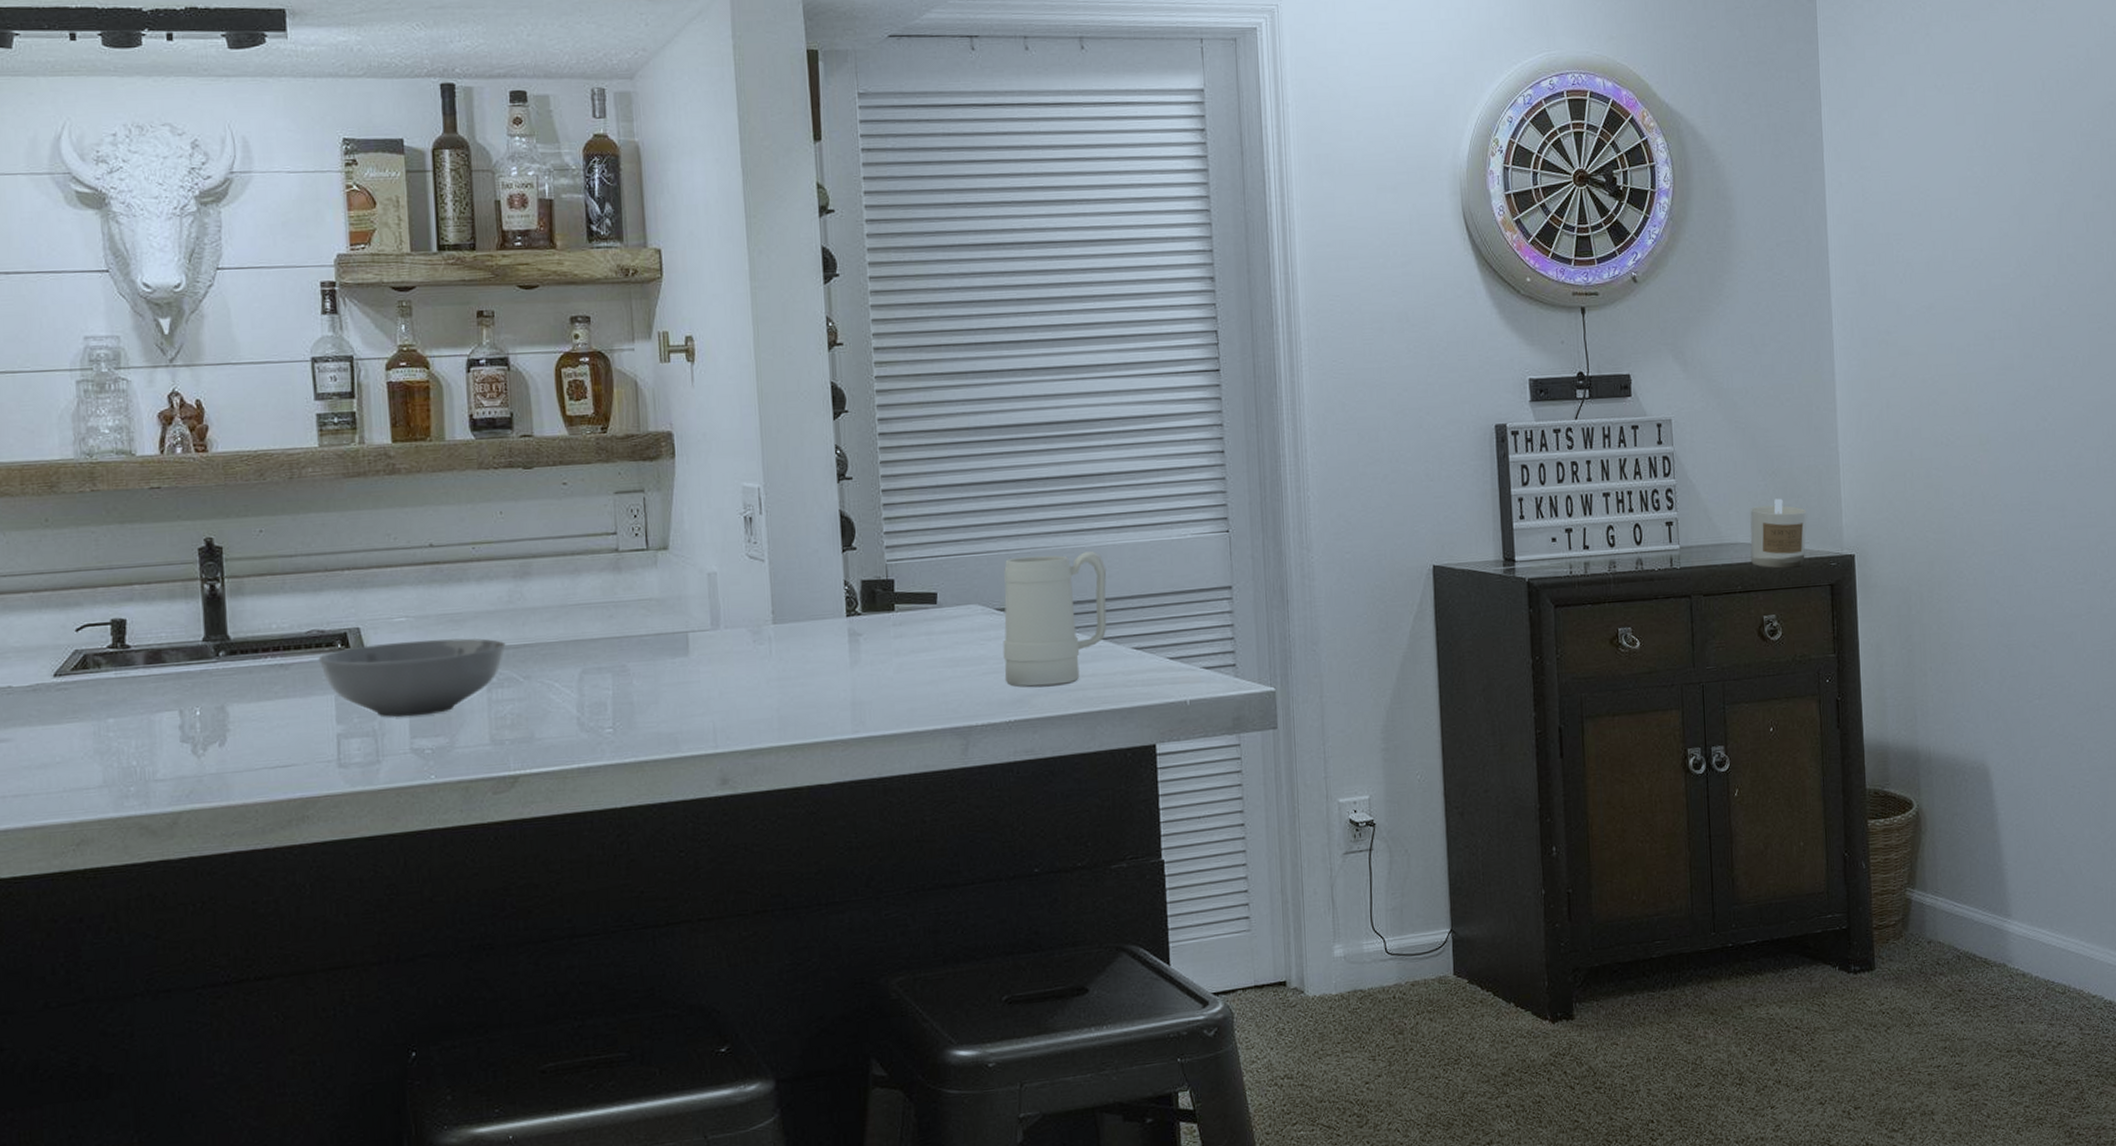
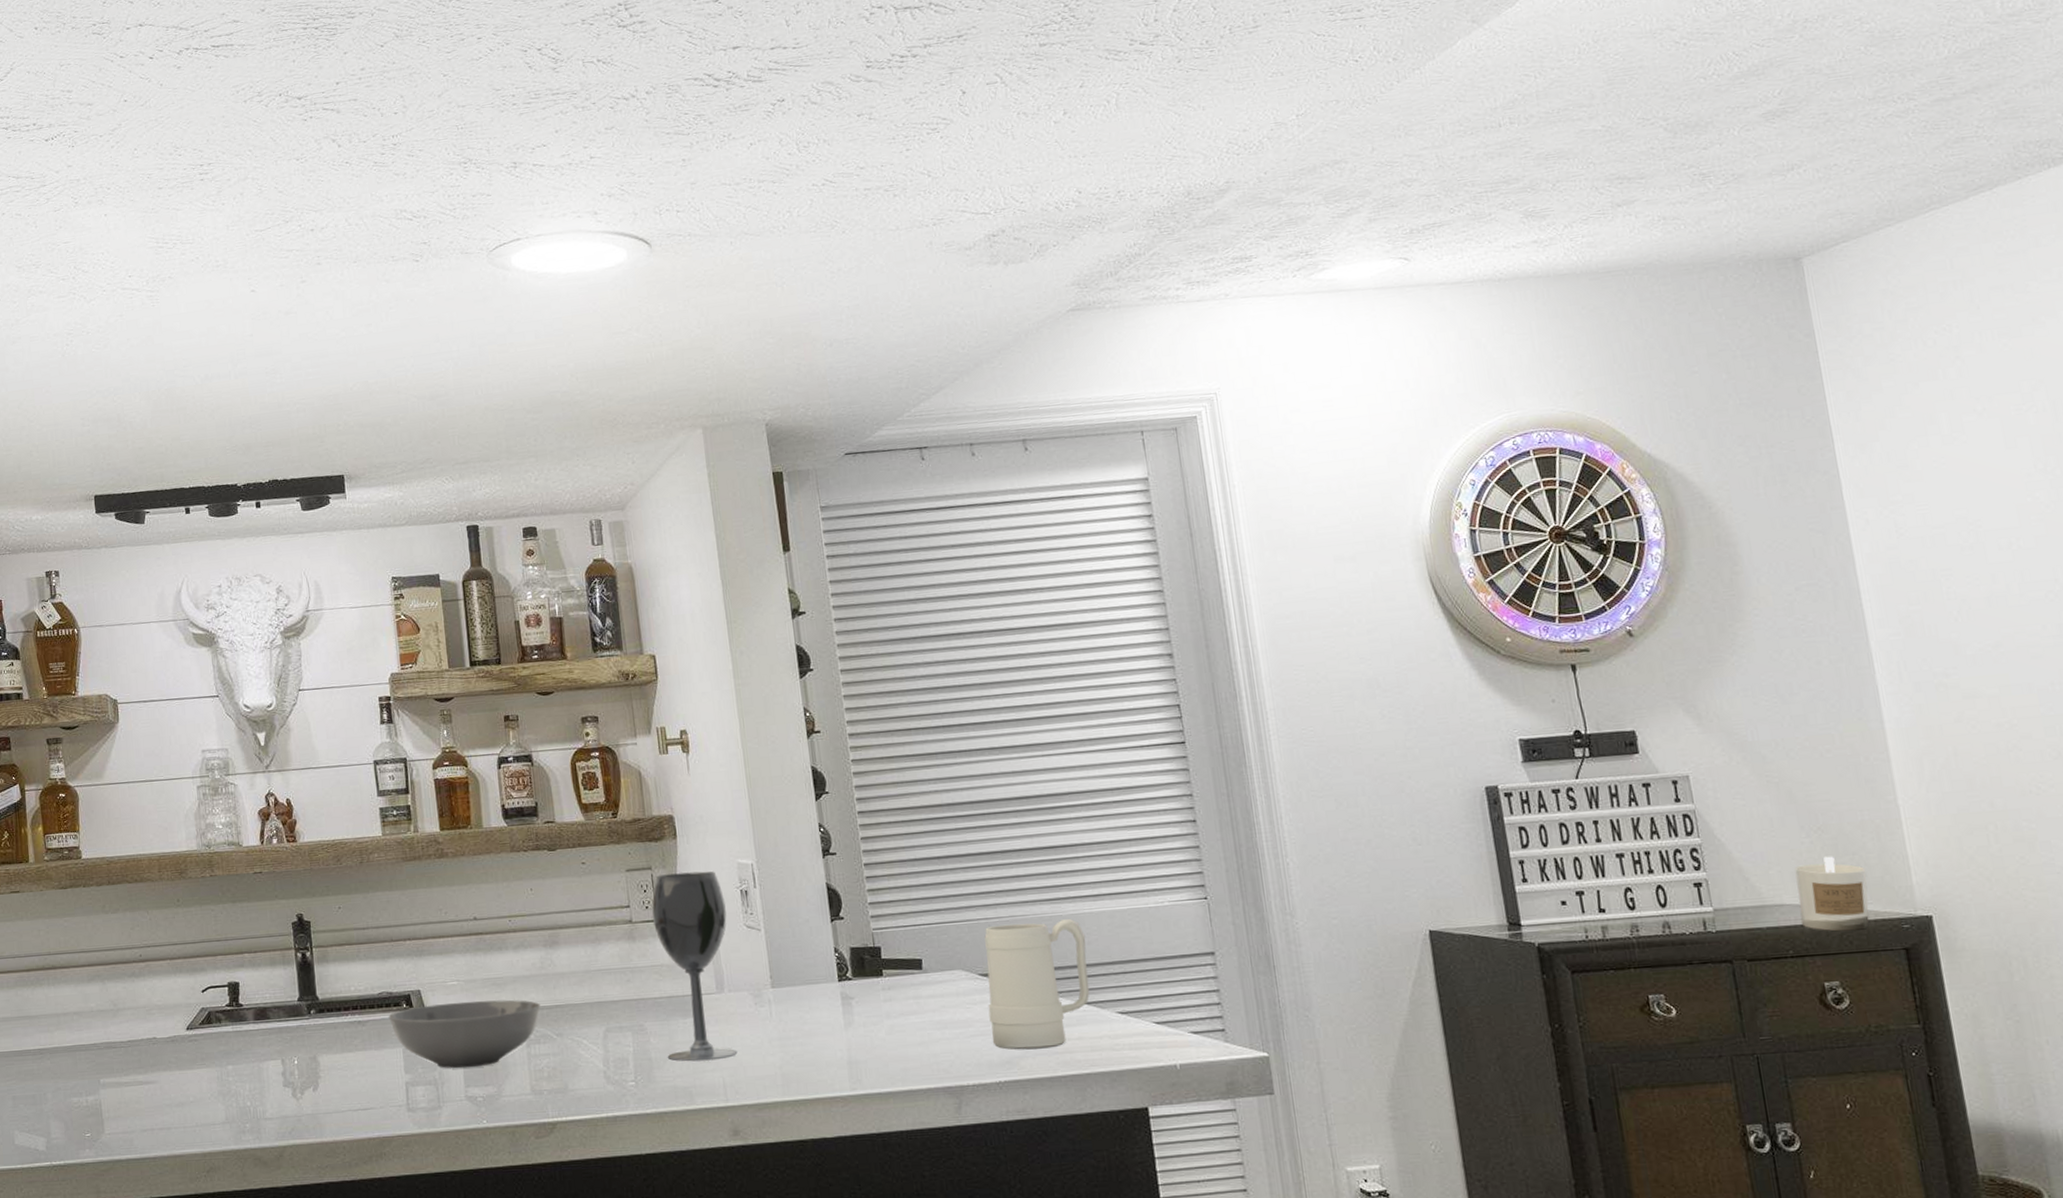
wine glass: none [642,495,730,706] -> present [652,871,737,1062]

